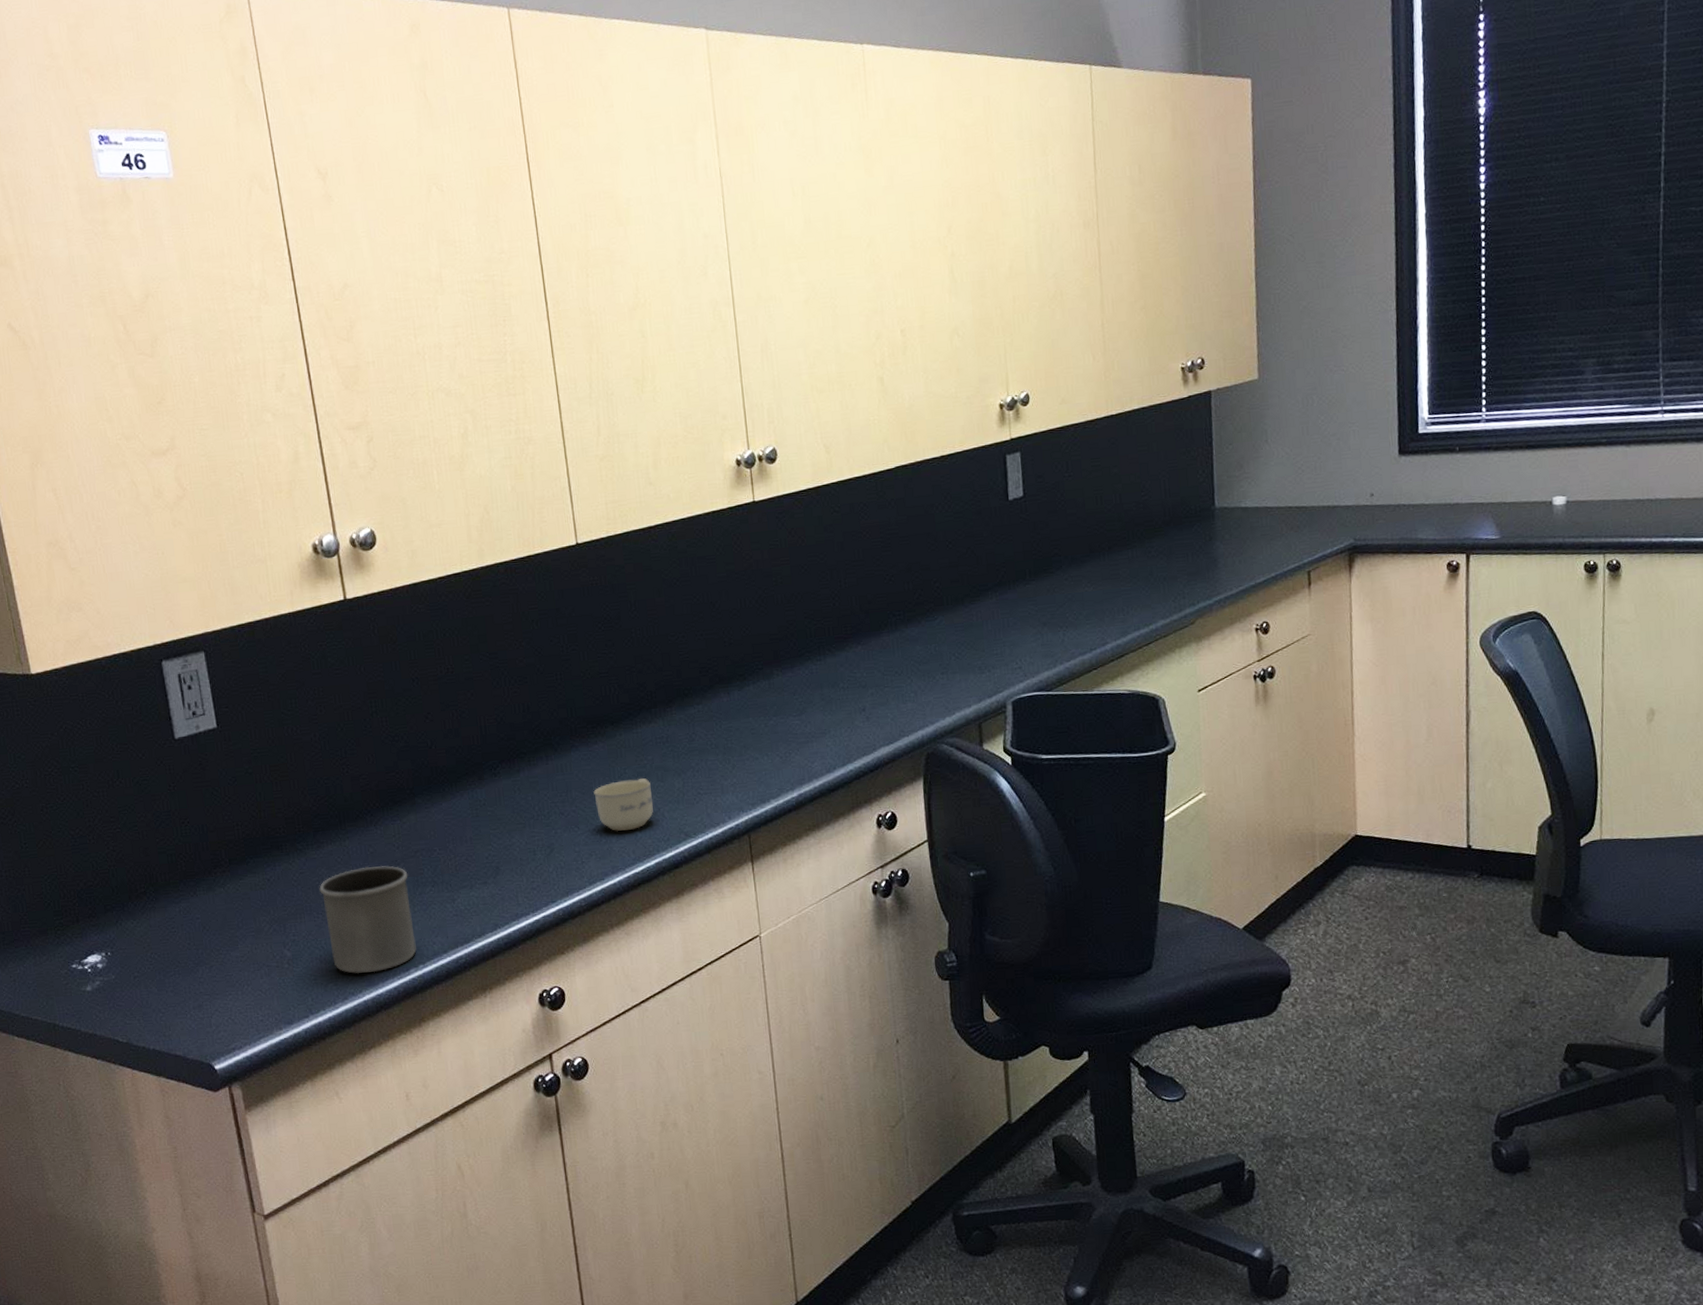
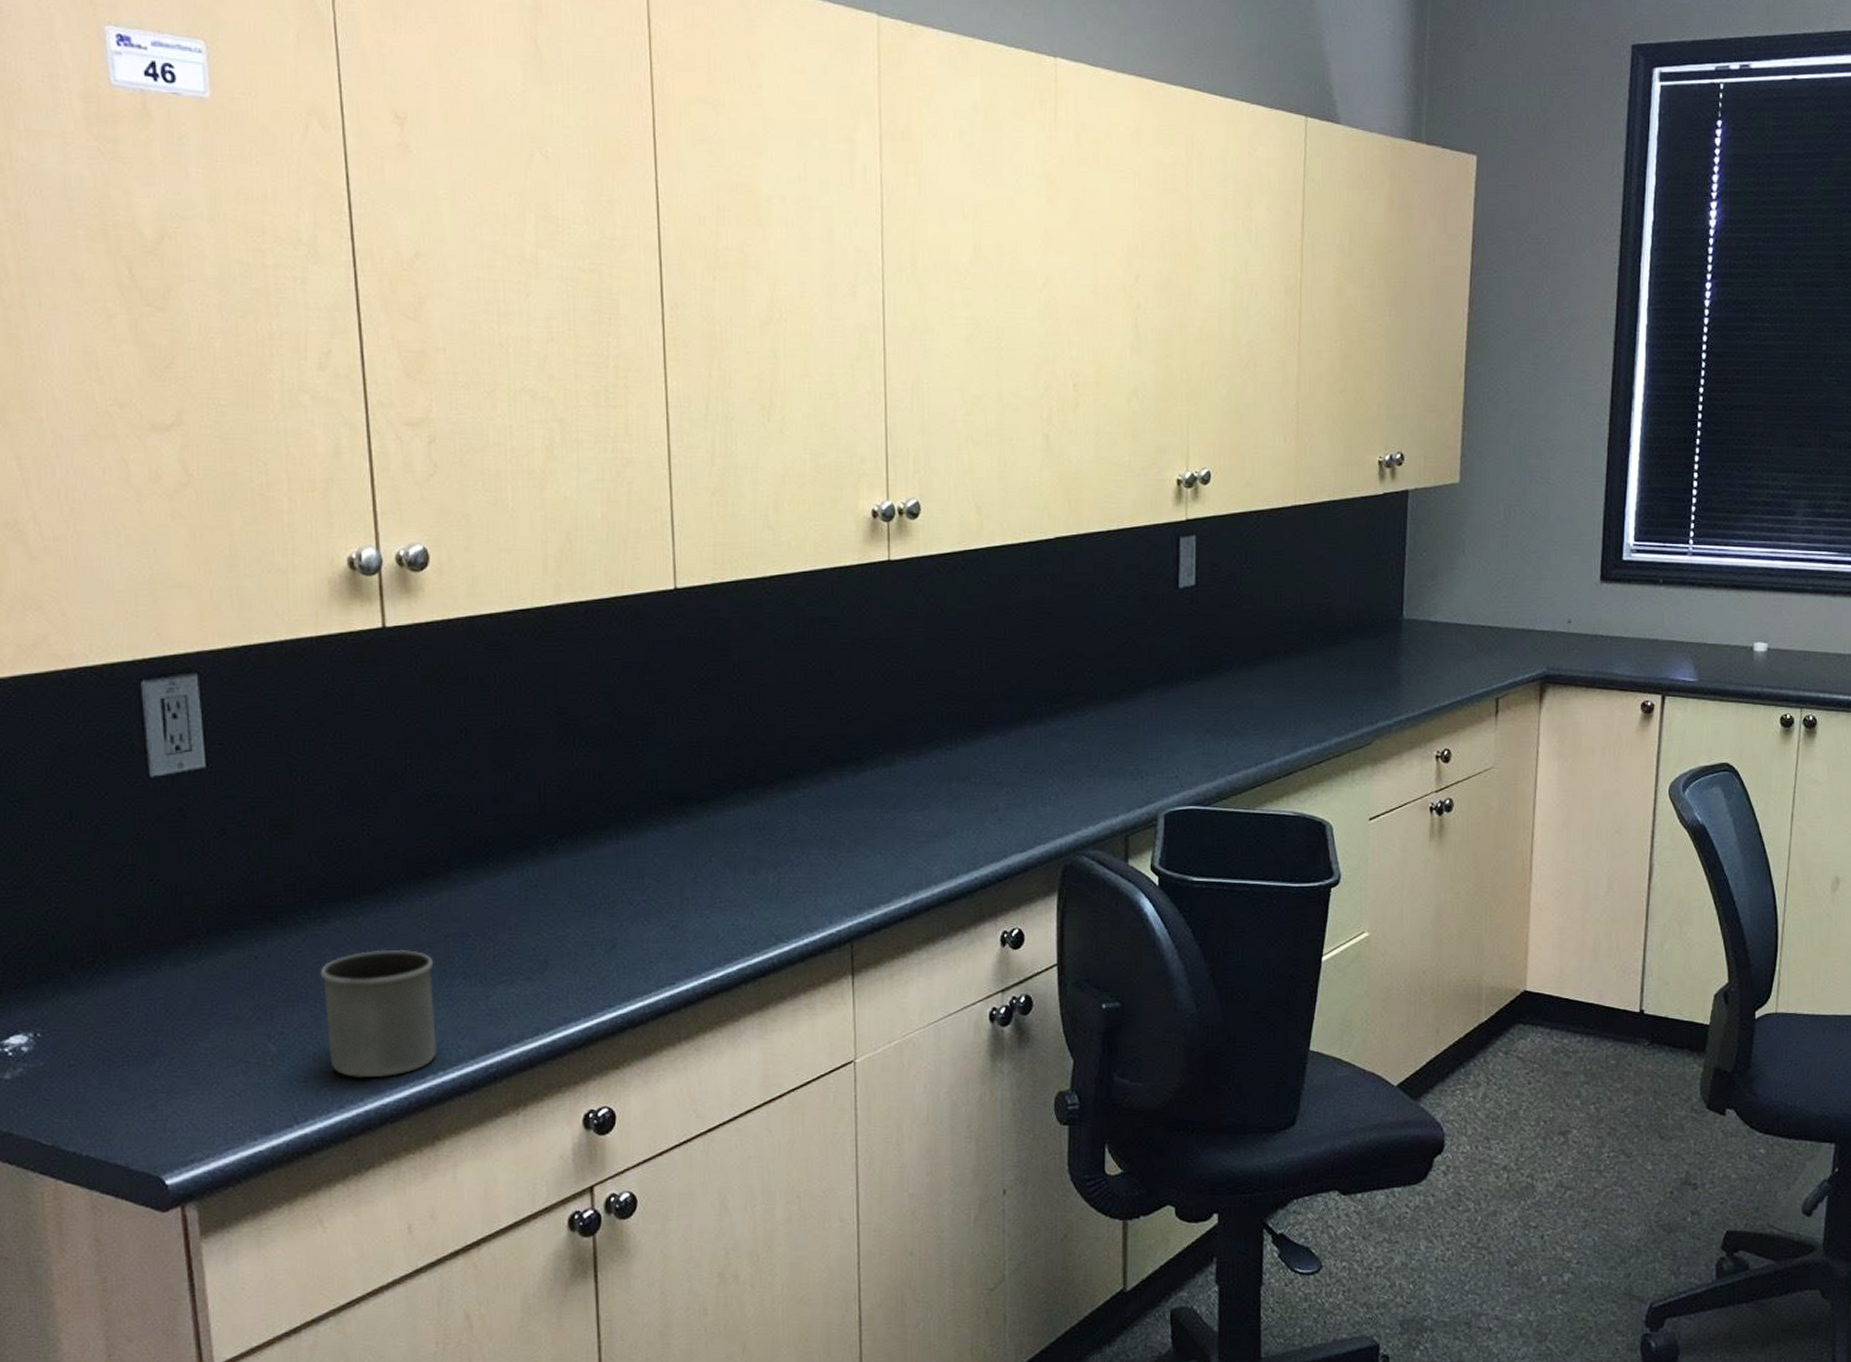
cup: present [593,777,653,832] -> none [671,868,741,930]

